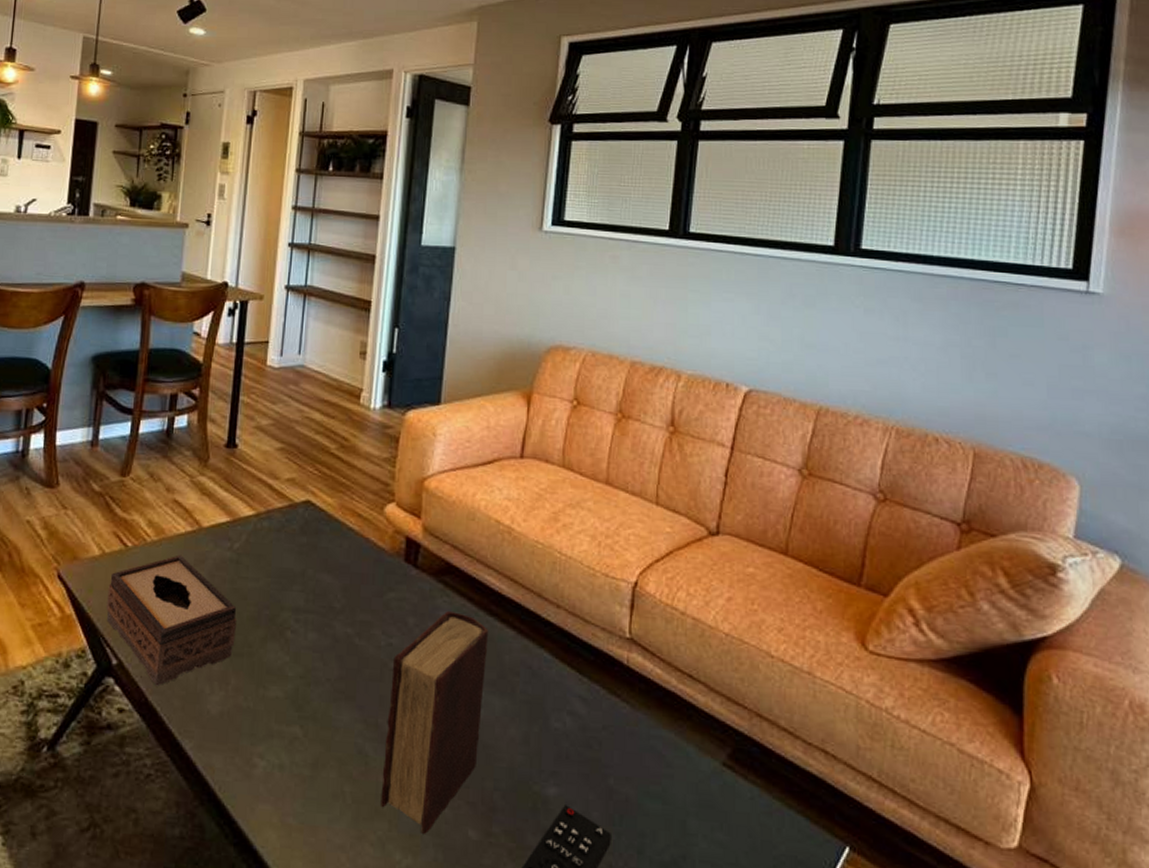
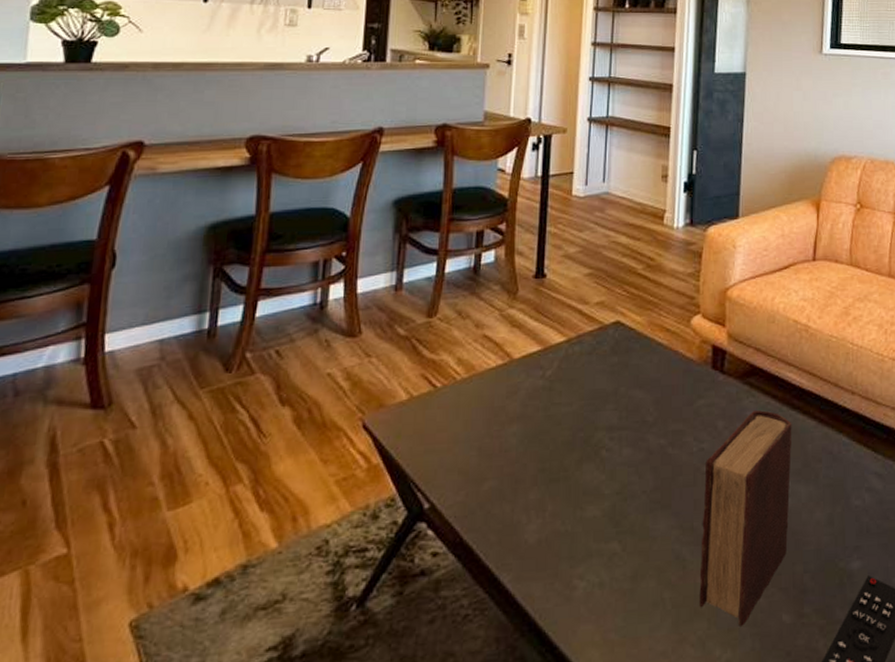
tissue box: present [106,554,237,686] -> none [416,389,551,524]

